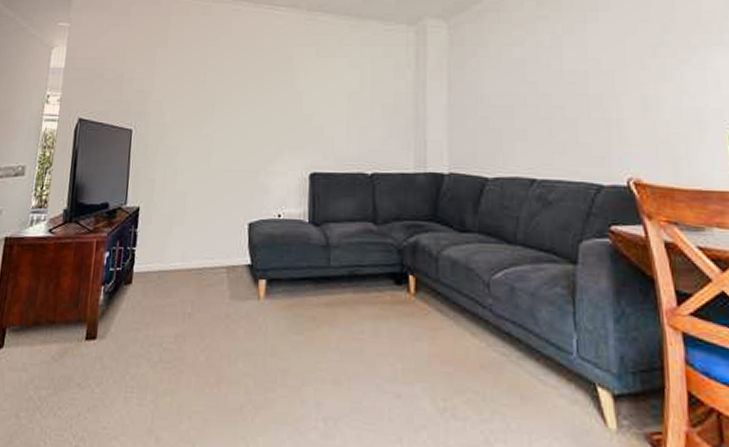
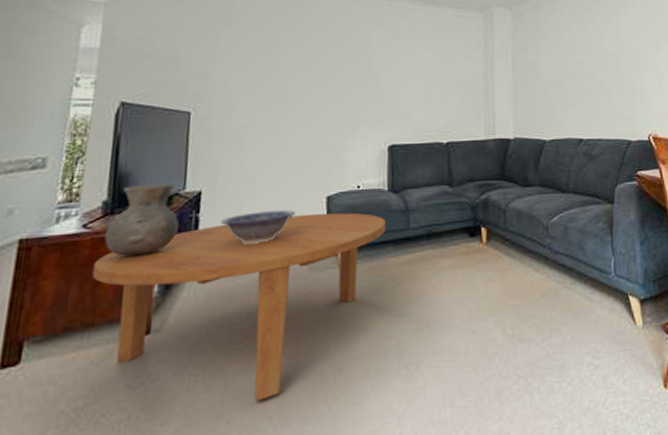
coffee table: none [54,240,306,425] -> present [91,212,385,401]
vase: none [64,196,121,263] -> present [104,183,179,257]
decorative bowl: none [154,232,220,265] -> present [220,210,296,244]

